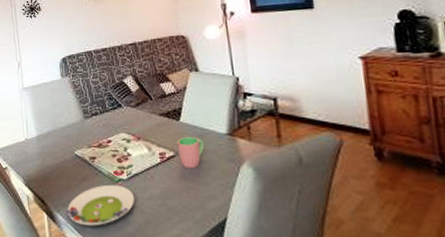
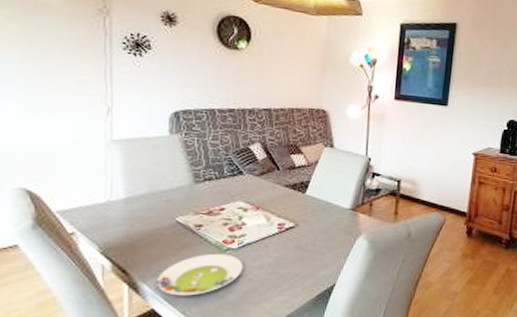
cup: present [177,137,204,169] -> none [298,209,326,240]

